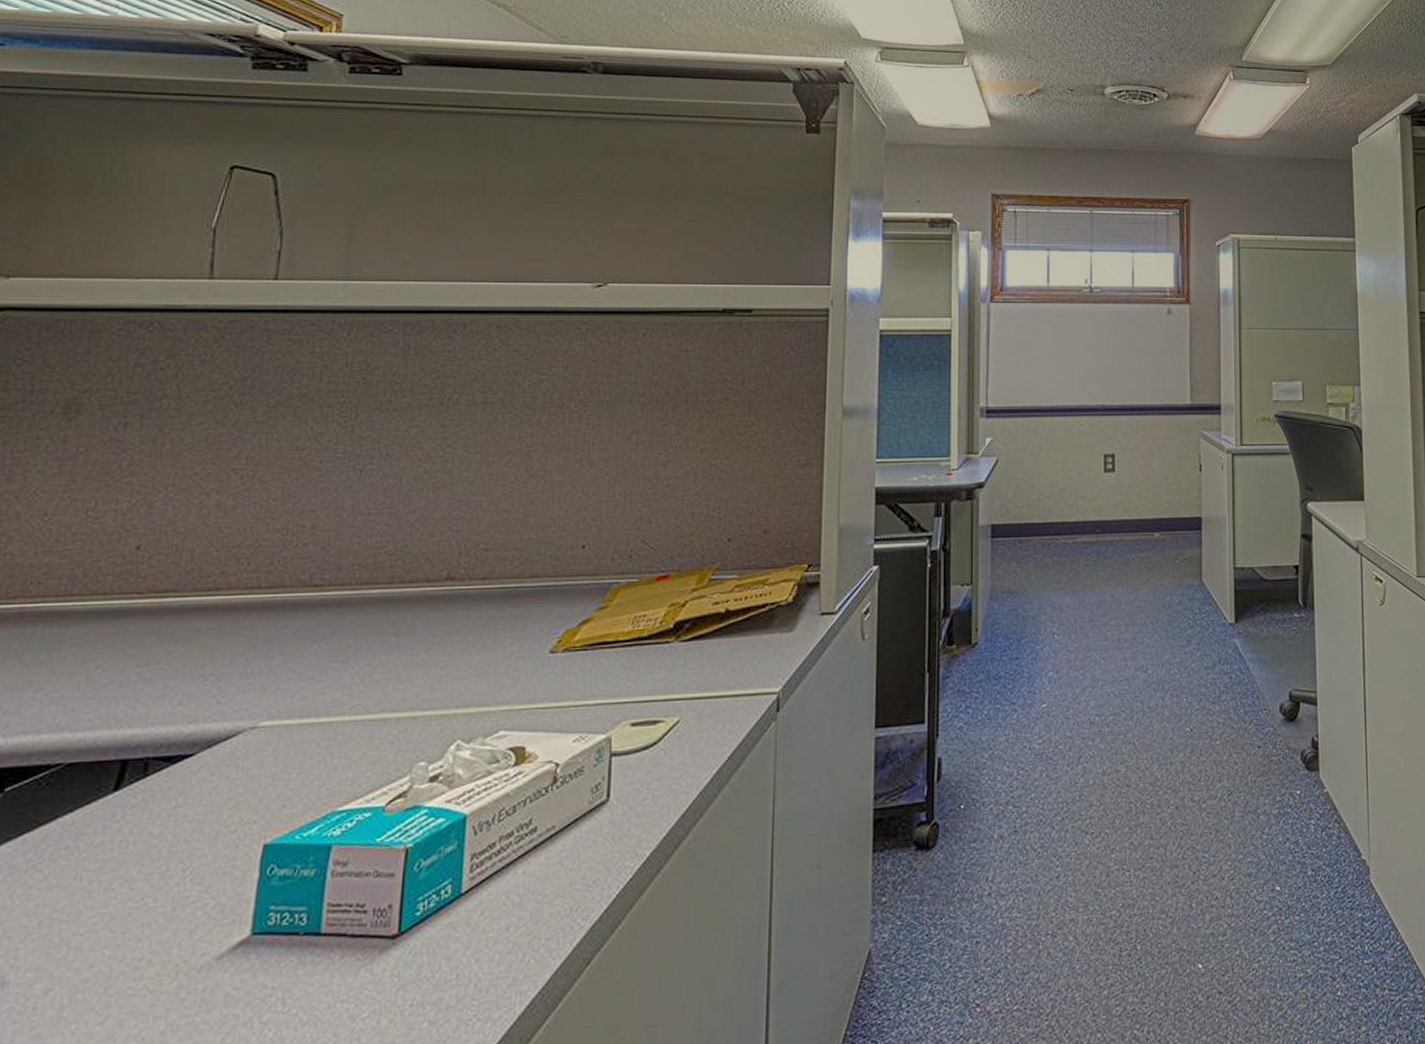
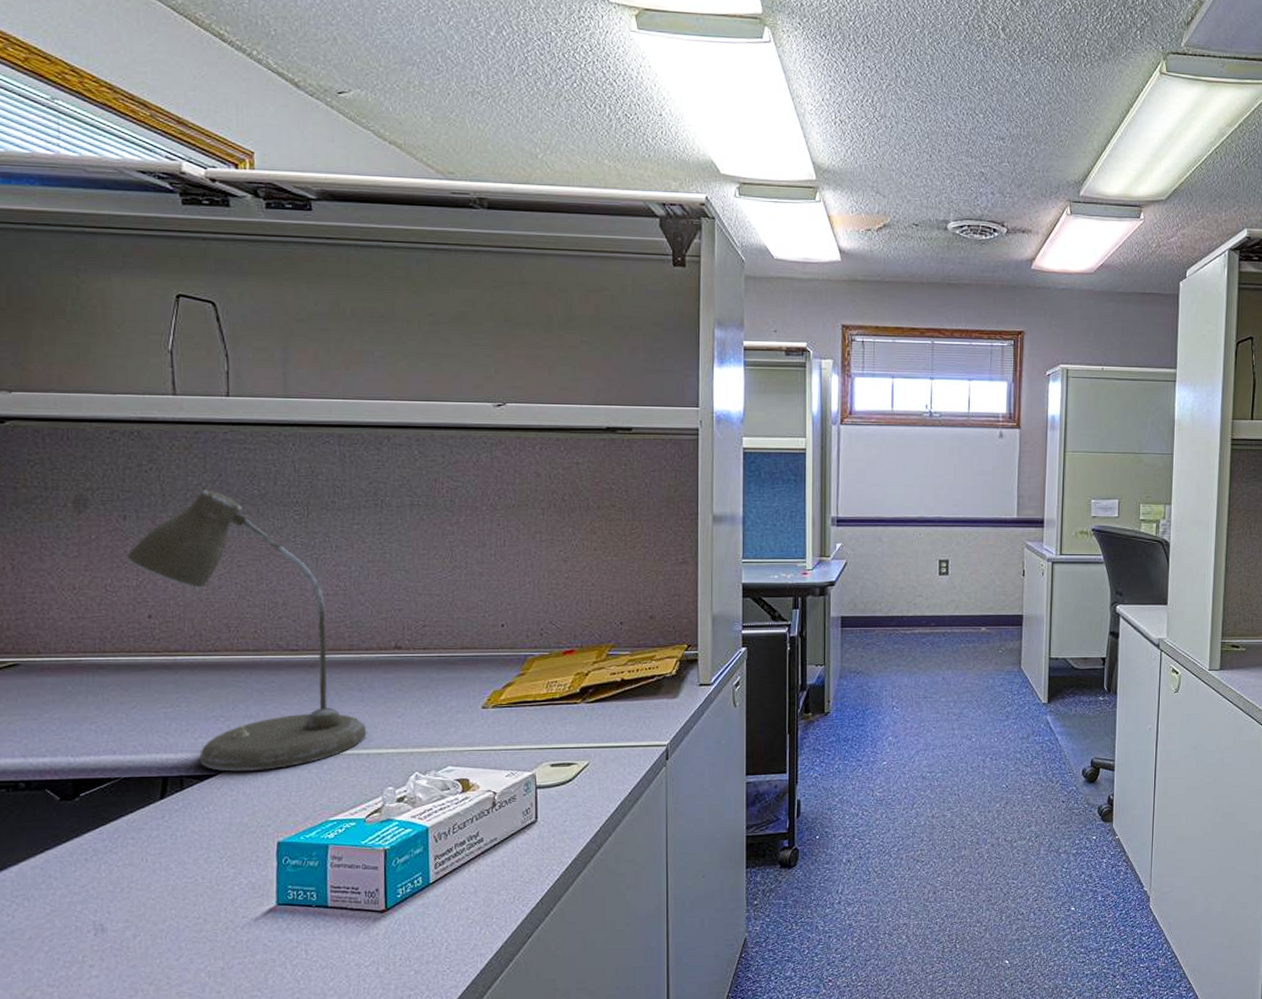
desk lamp: none [119,389,400,749] -> present [126,490,367,772]

